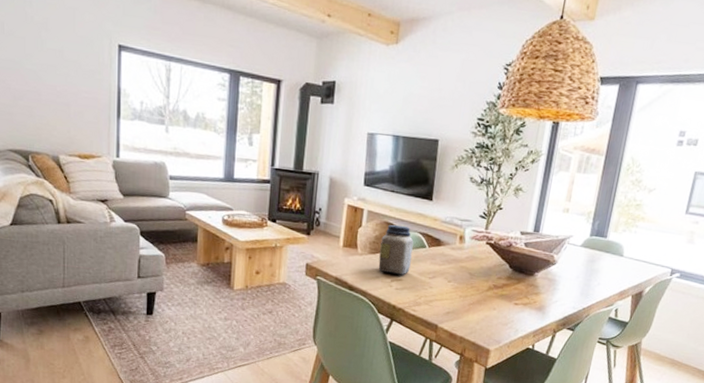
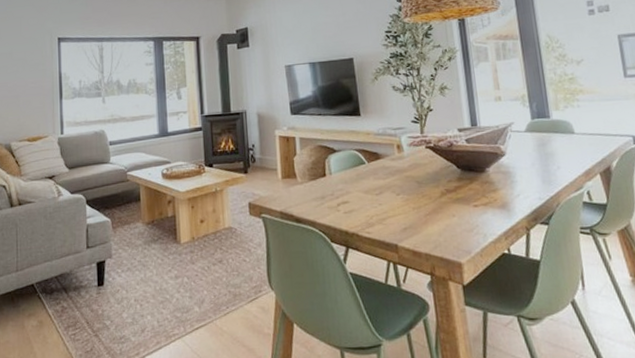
jar: present [378,224,414,275] -> none [318,146,354,198]

